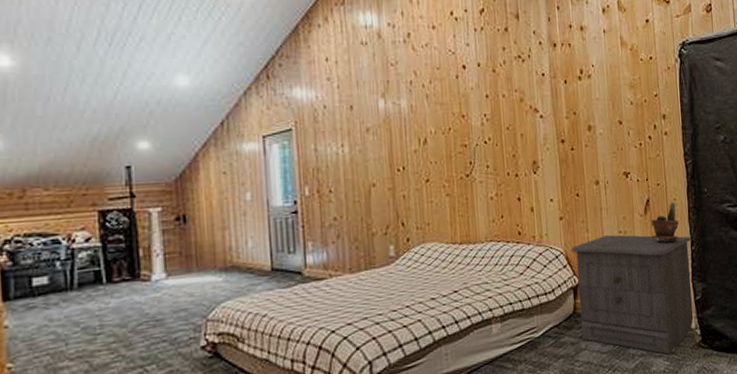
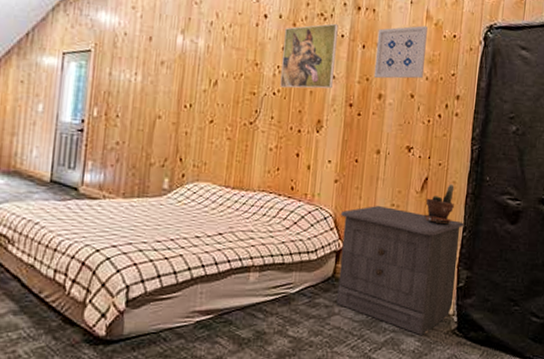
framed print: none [486,63,542,135] -> present [280,23,338,89]
wall art: none [576,52,627,110] -> present [373,25,428,79]

